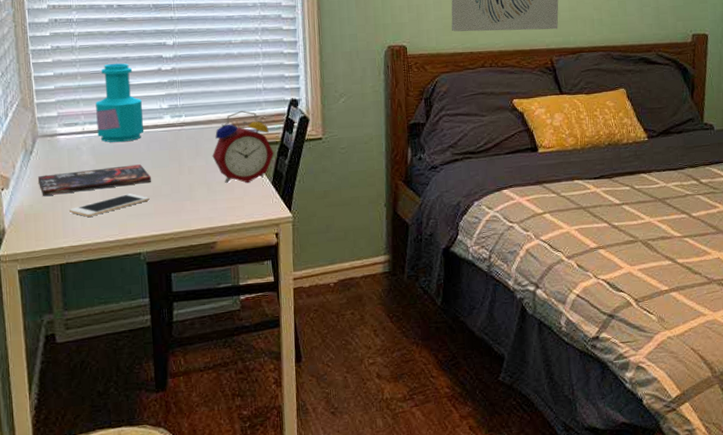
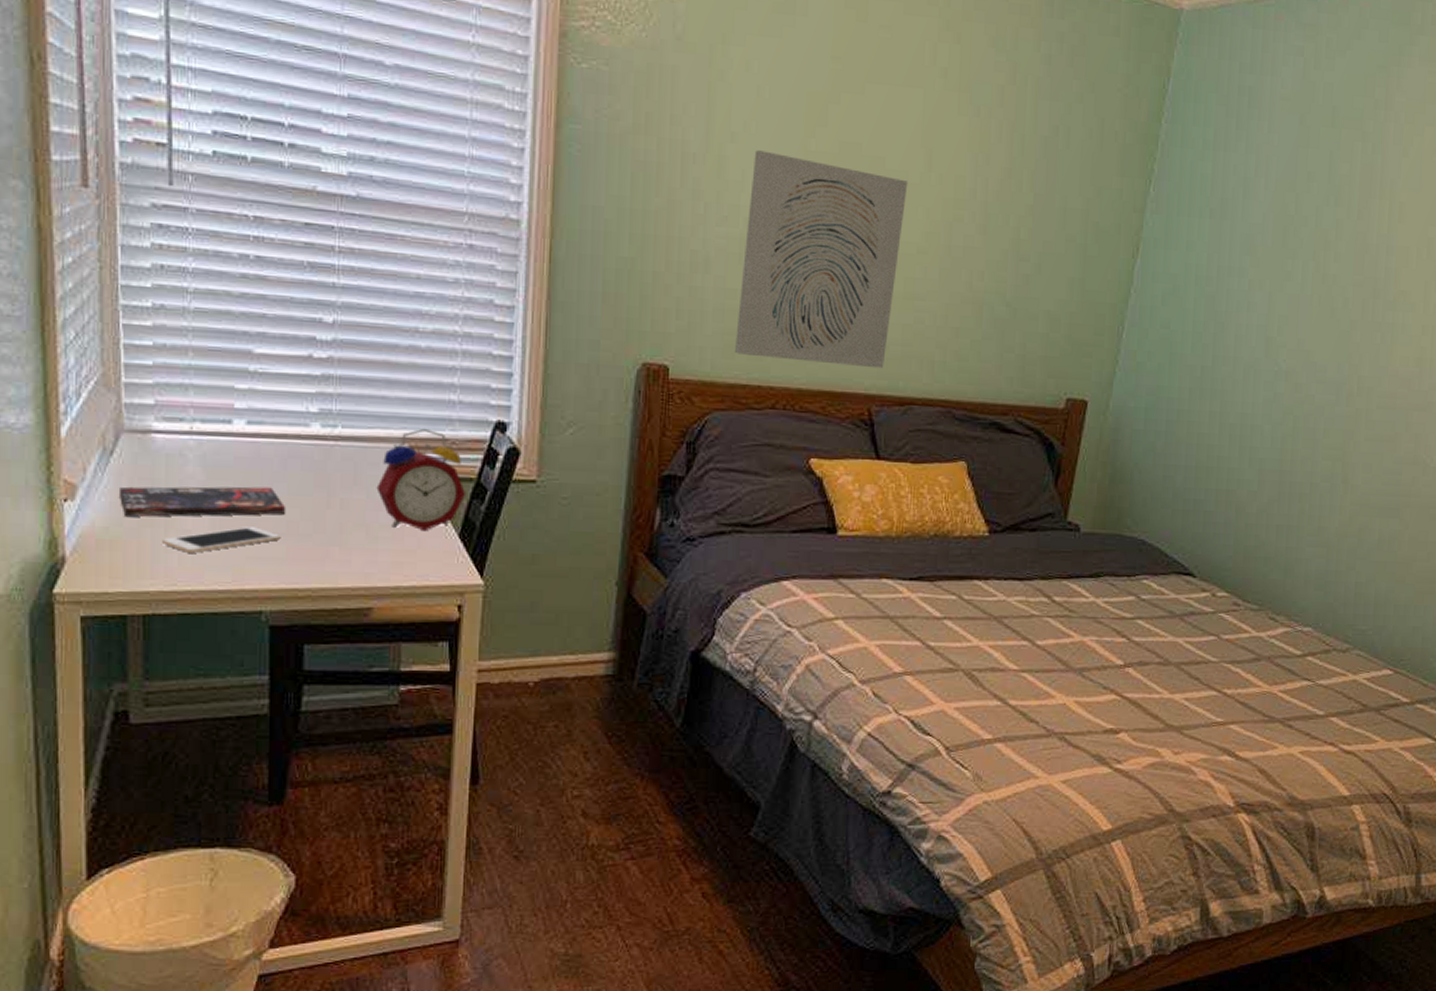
bottle: present [95,63,144,143] -> none [212,338,281,454]

